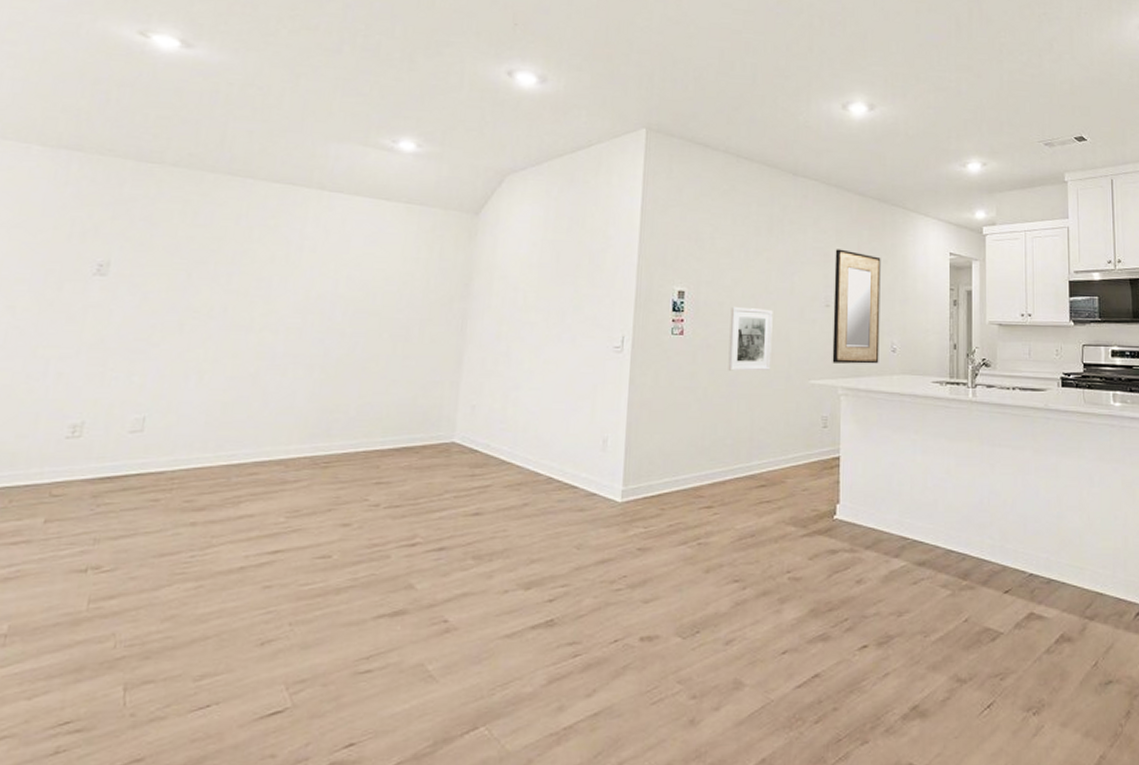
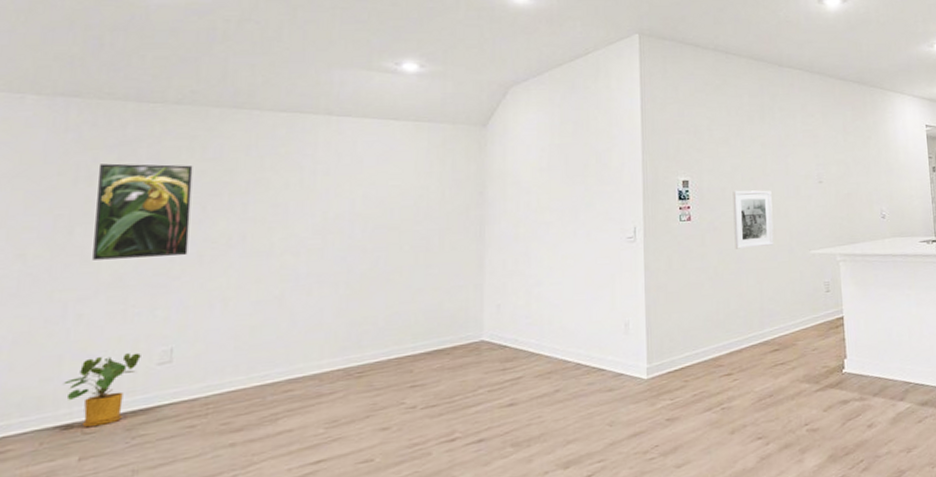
house plant: none [37,417,114,490] -> present [63,352,141,428]
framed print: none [78,221,183,321] -> present [93,163,193,260]
home mirror: present [832,249,881,364] -> none [823,130,871,233]

